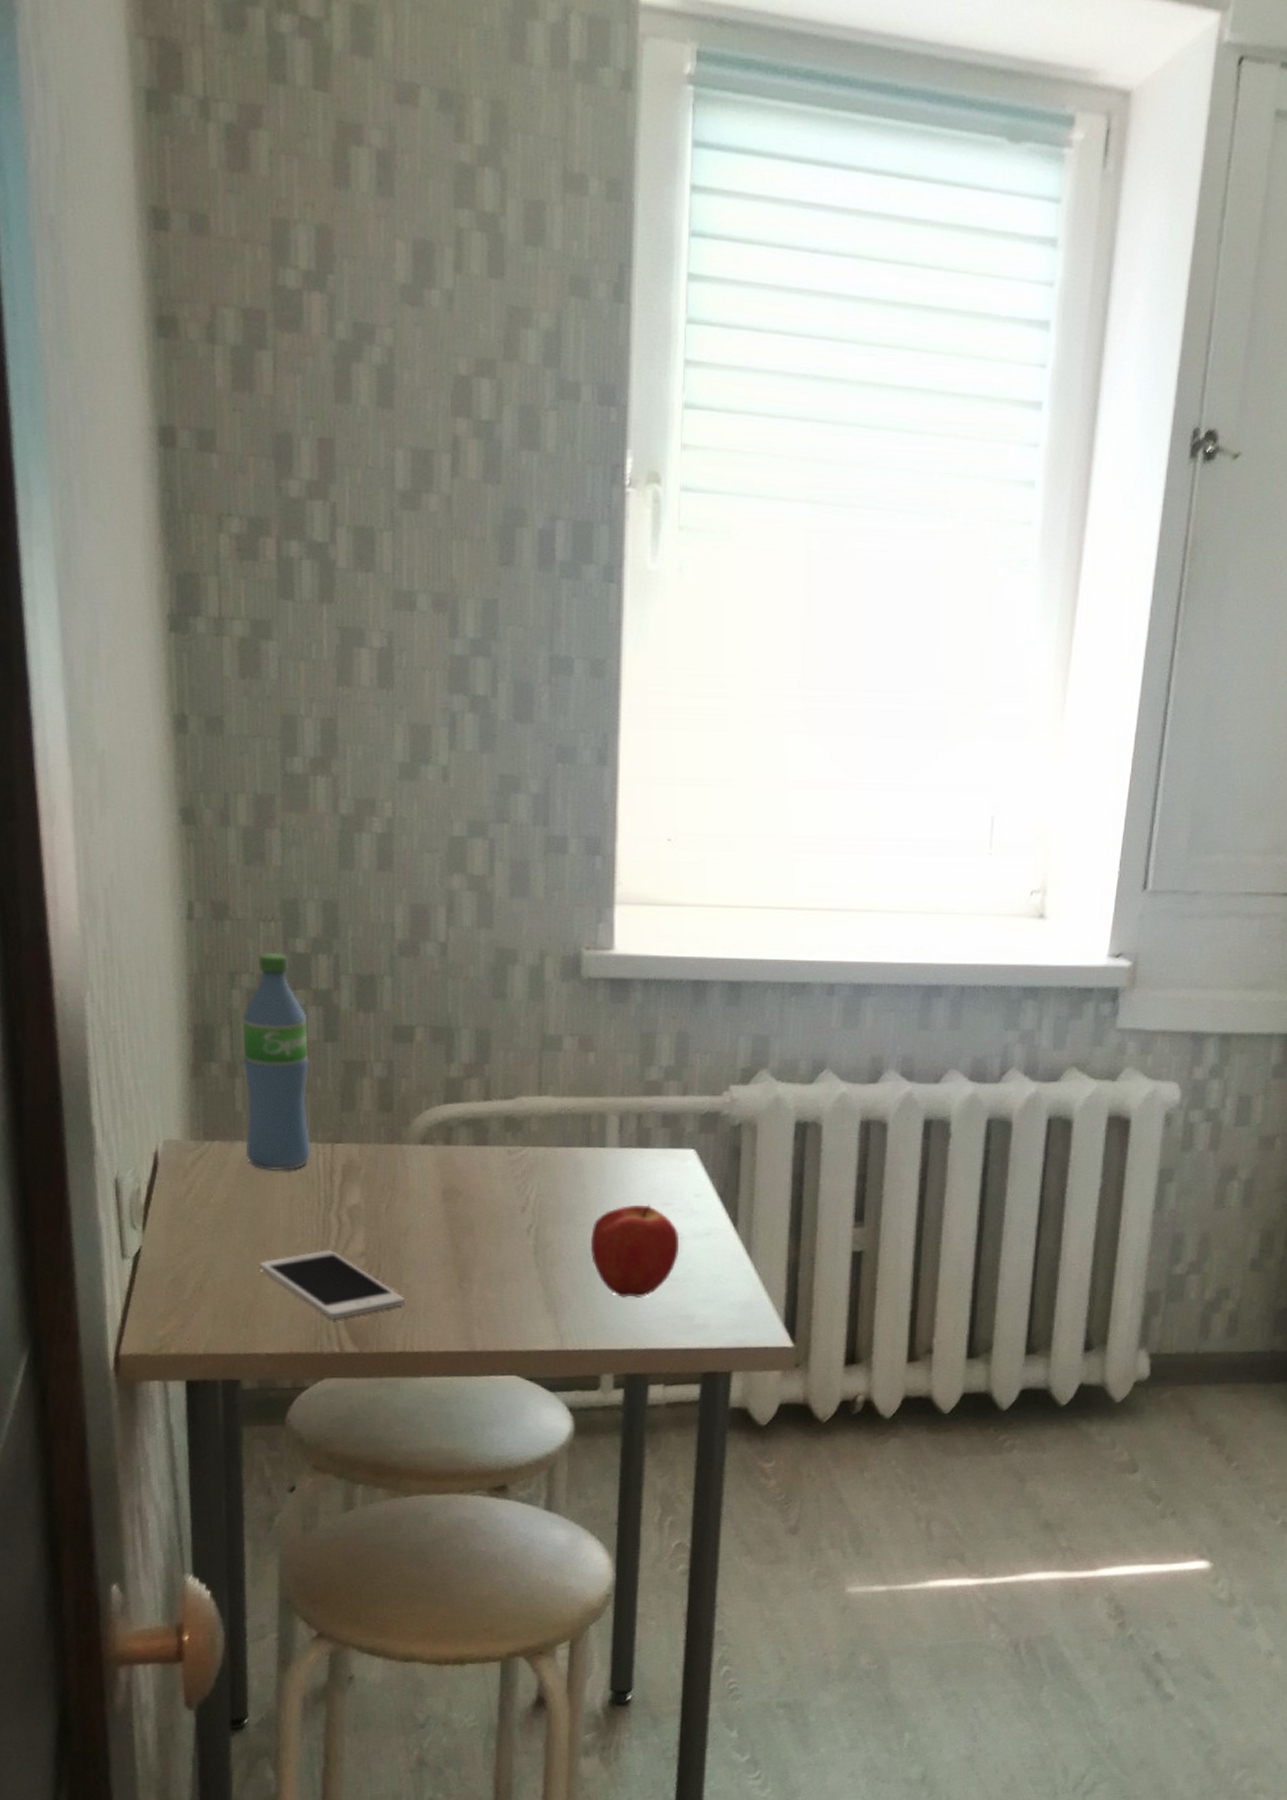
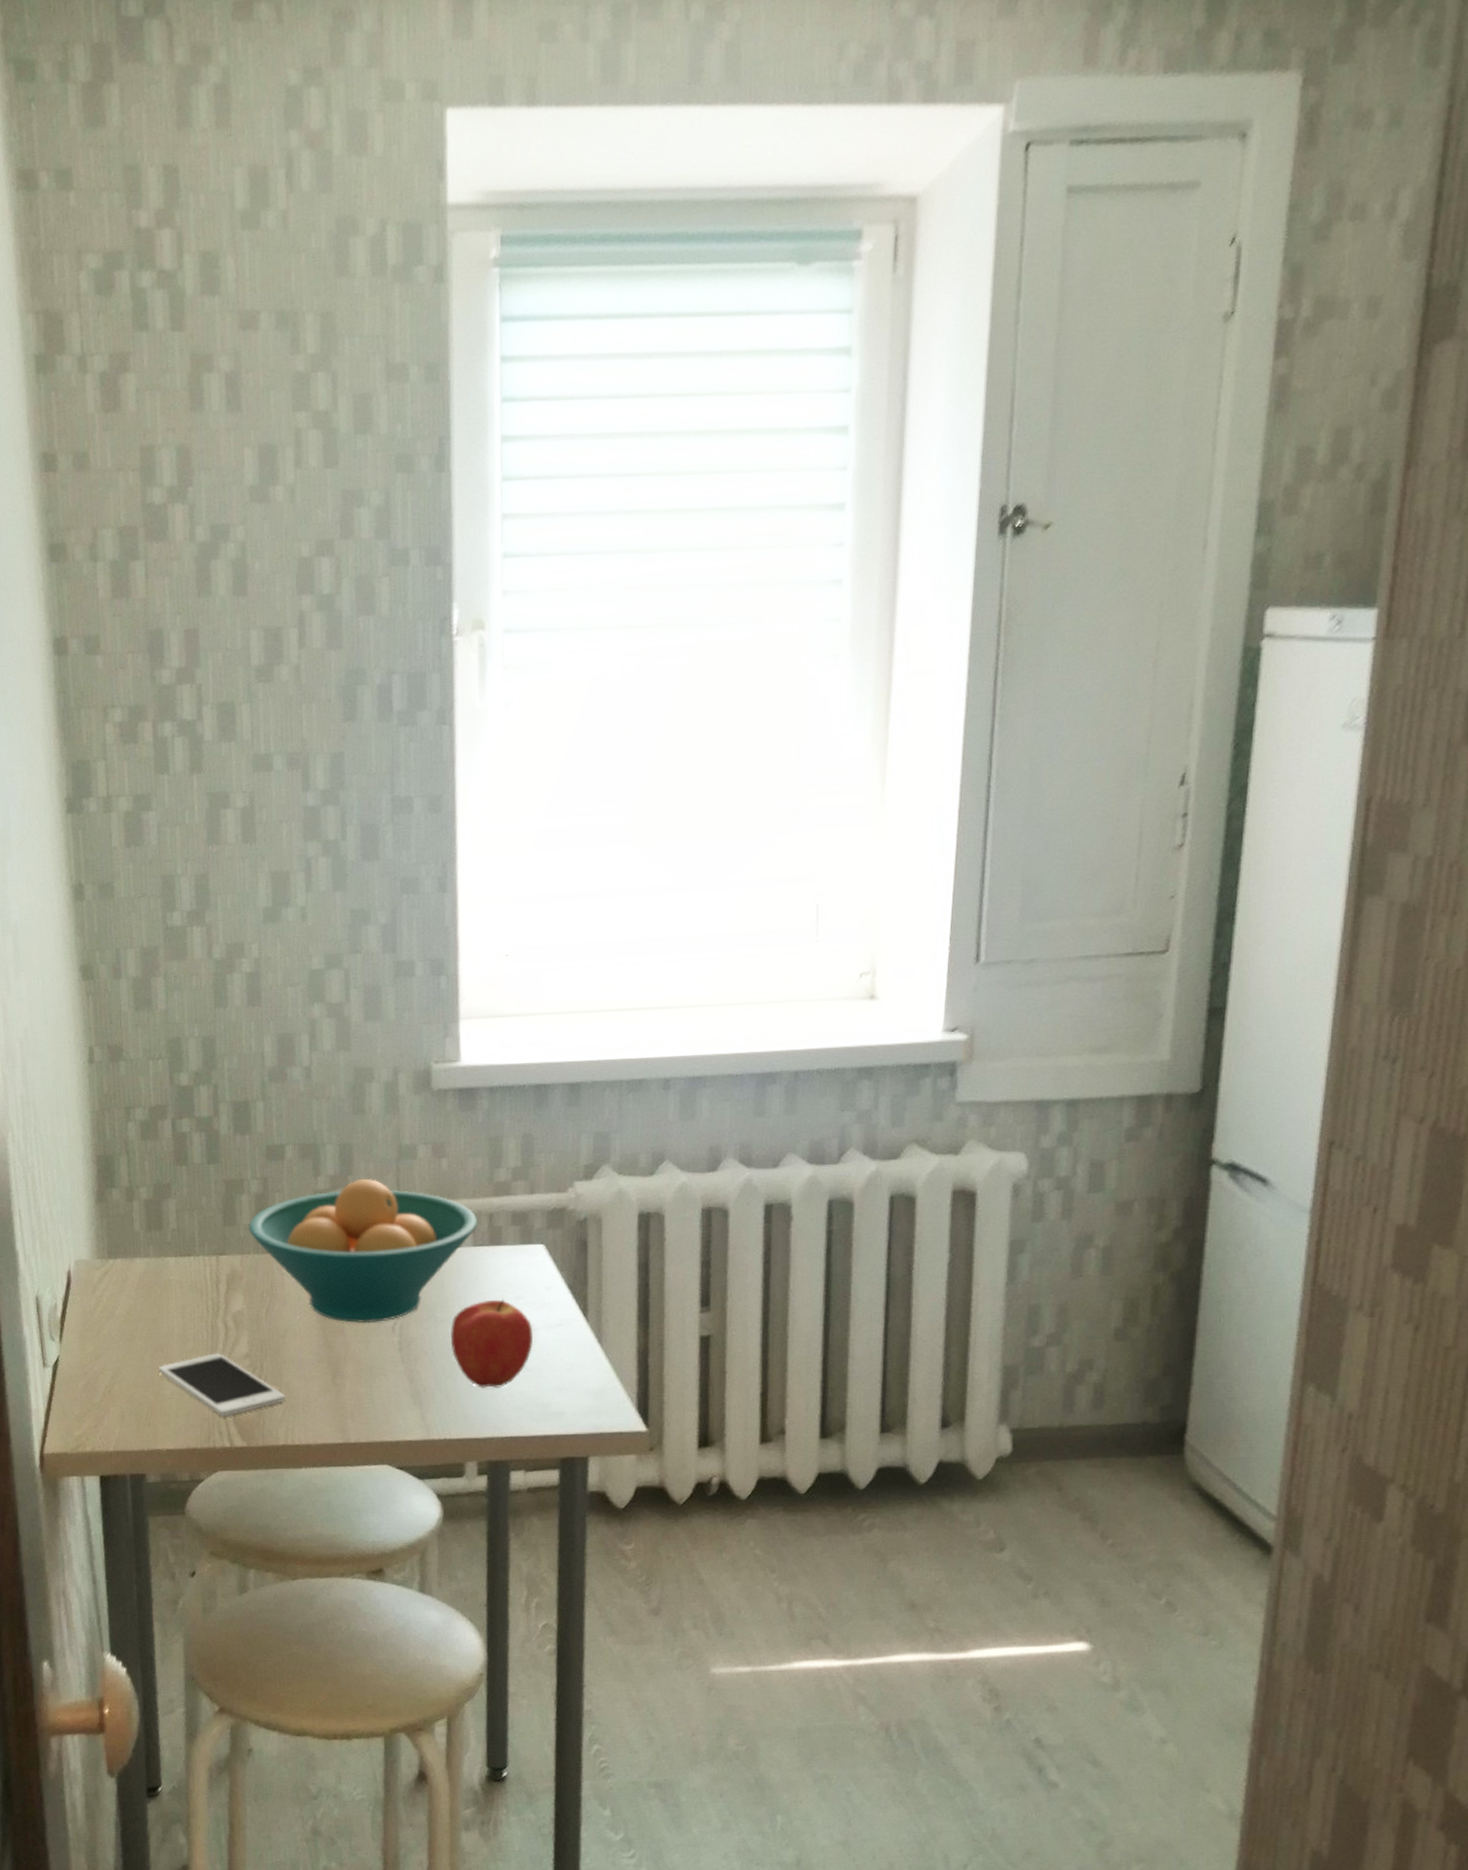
water bottle: present [242,952,310,1170] -> none [137,1087,199,1283]
fruit bowl: none [370,1068,626,1225] -> present [249,1178,478,1324]

